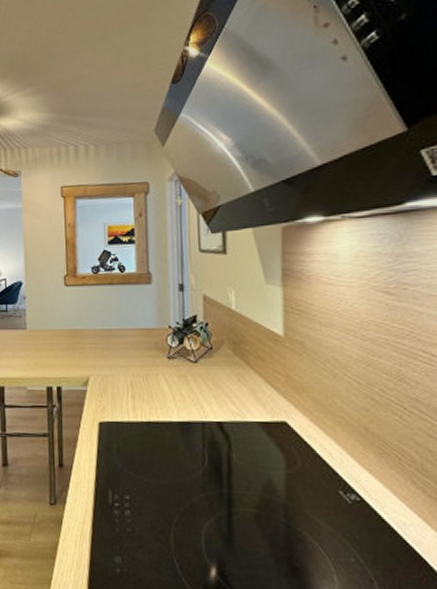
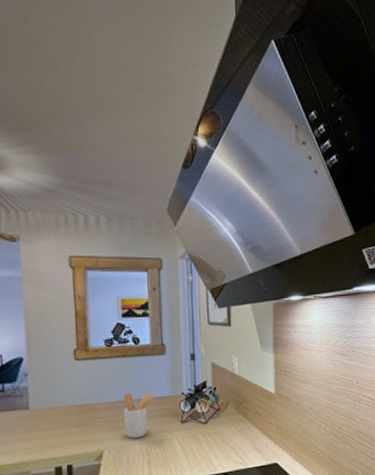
utensil holder: none [108,321,140,368] -> present [123,392,154,438]

